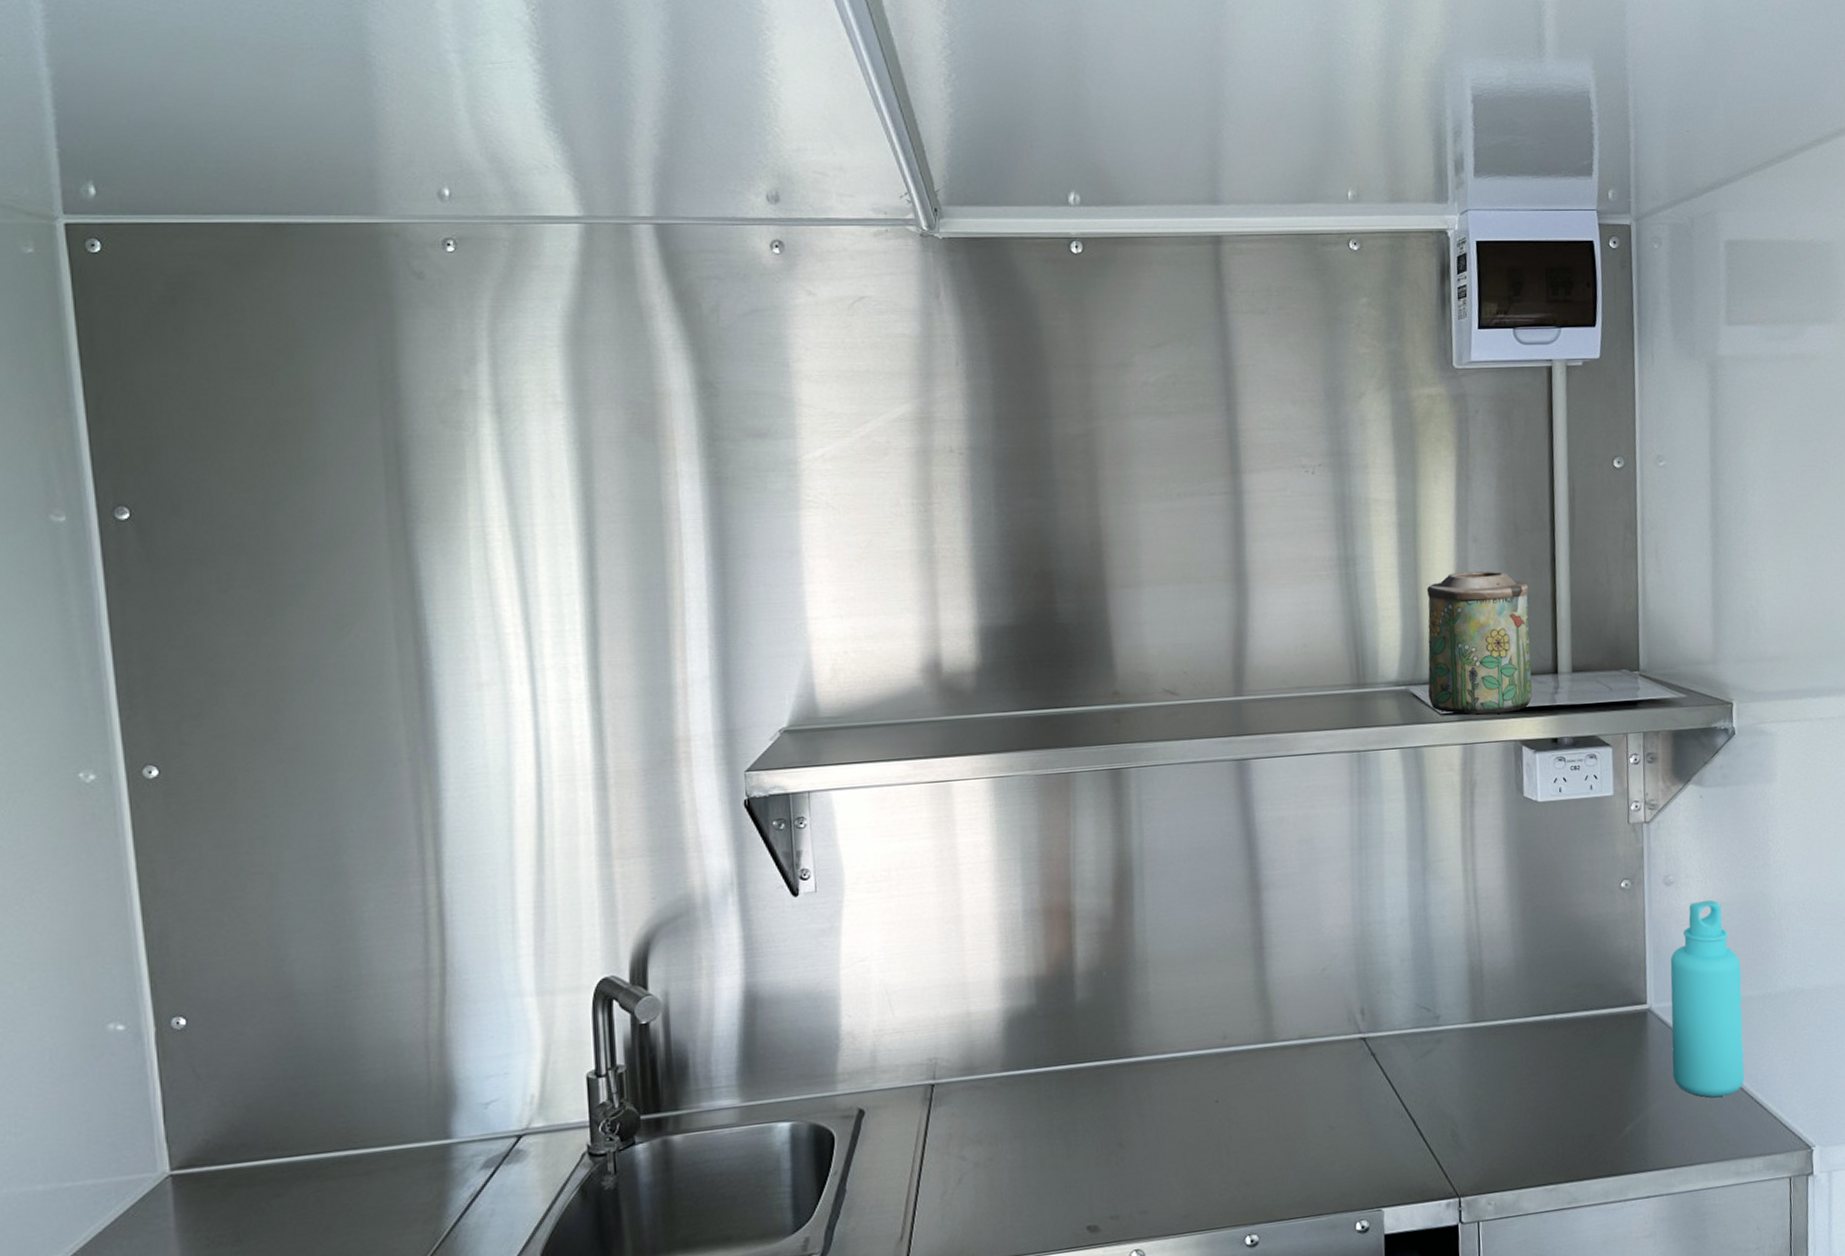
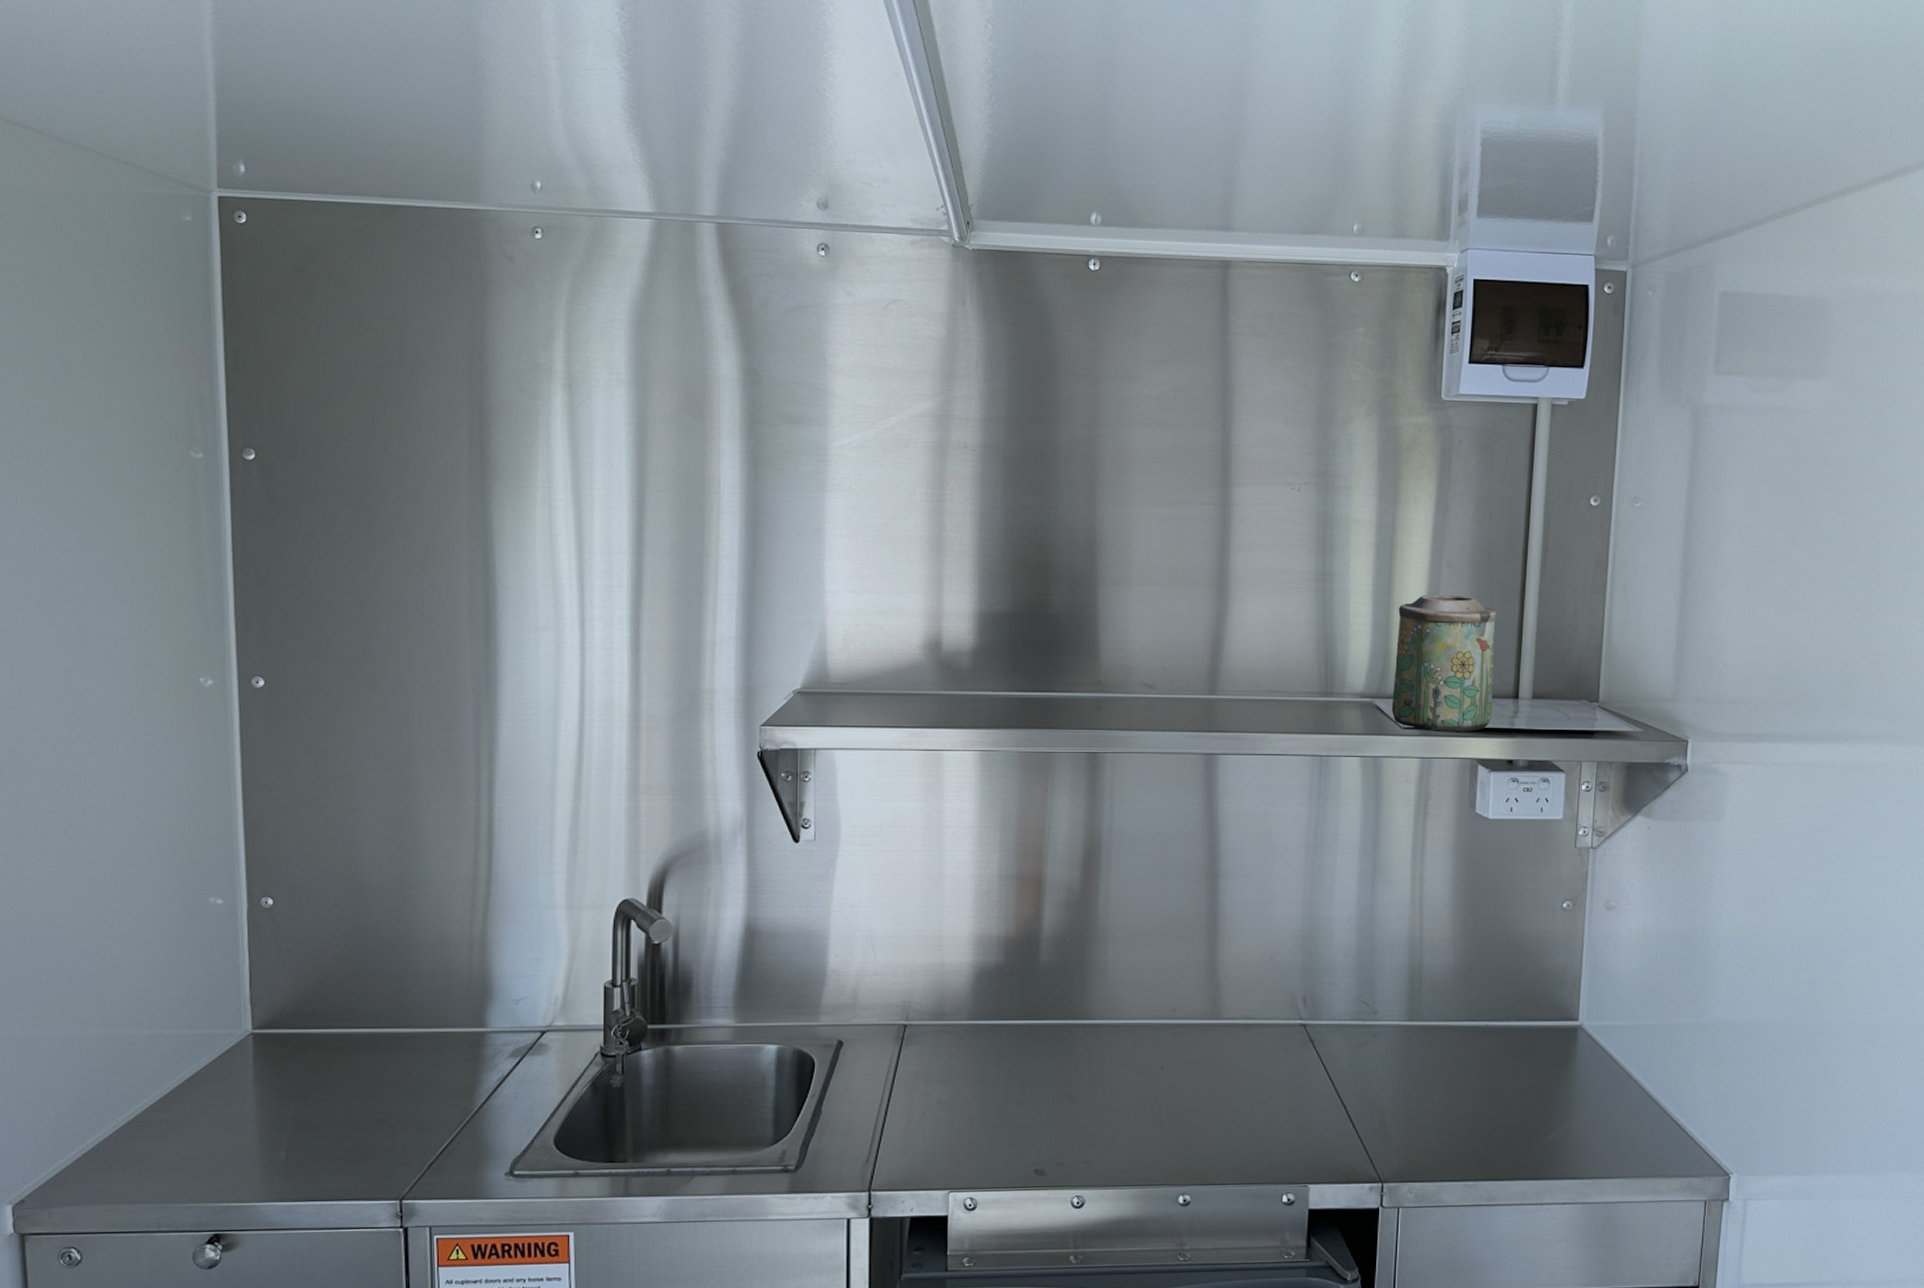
water bottle: present [1670,899,1745,1098] -> none [1598,927,1675,1117]

